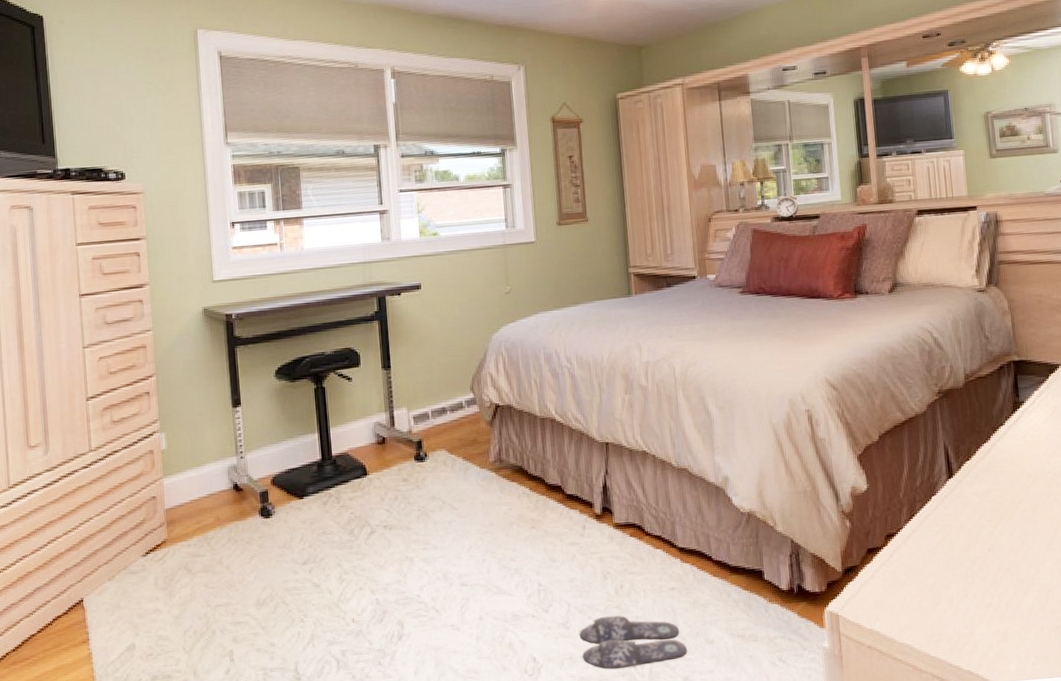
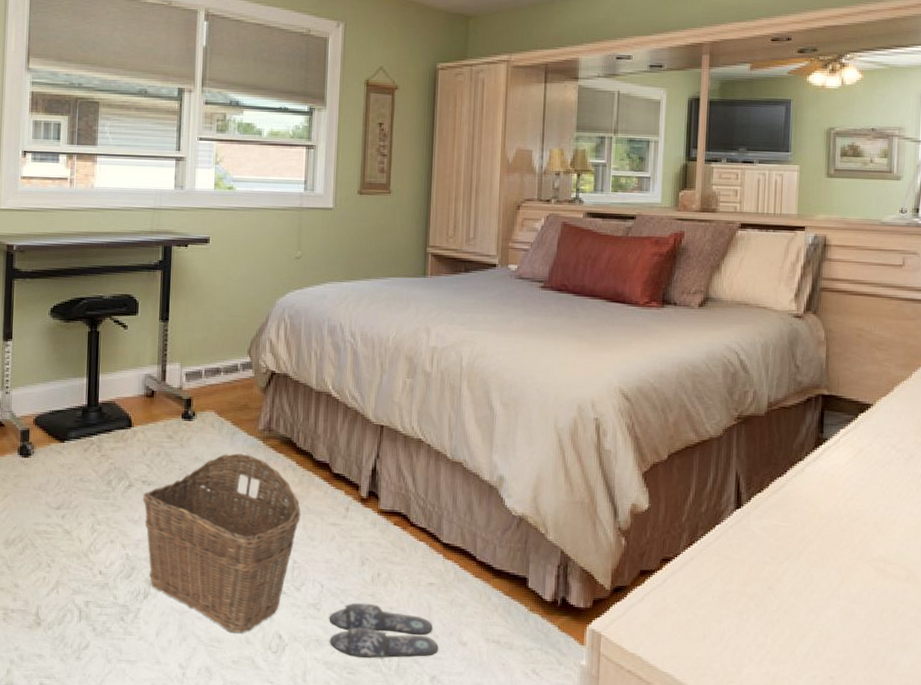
wicker basket: none [385,487,540,662] -> present [142,453,301,633]
alarm clock: present [775,190,799,219] -> none [590,186,615,216]

